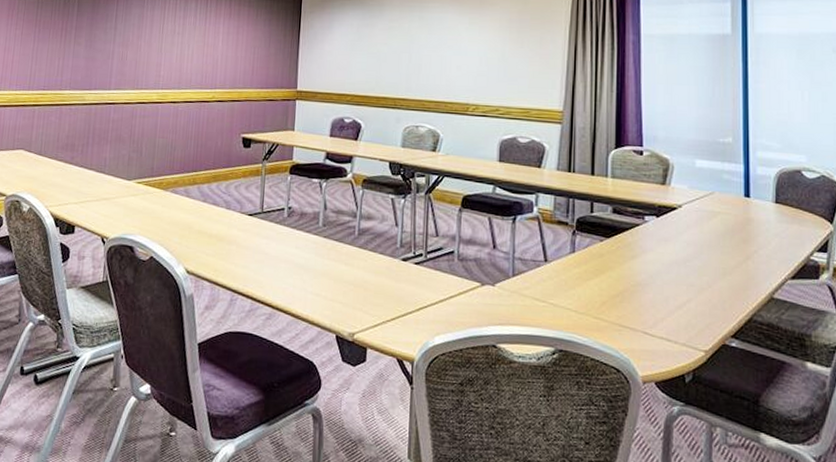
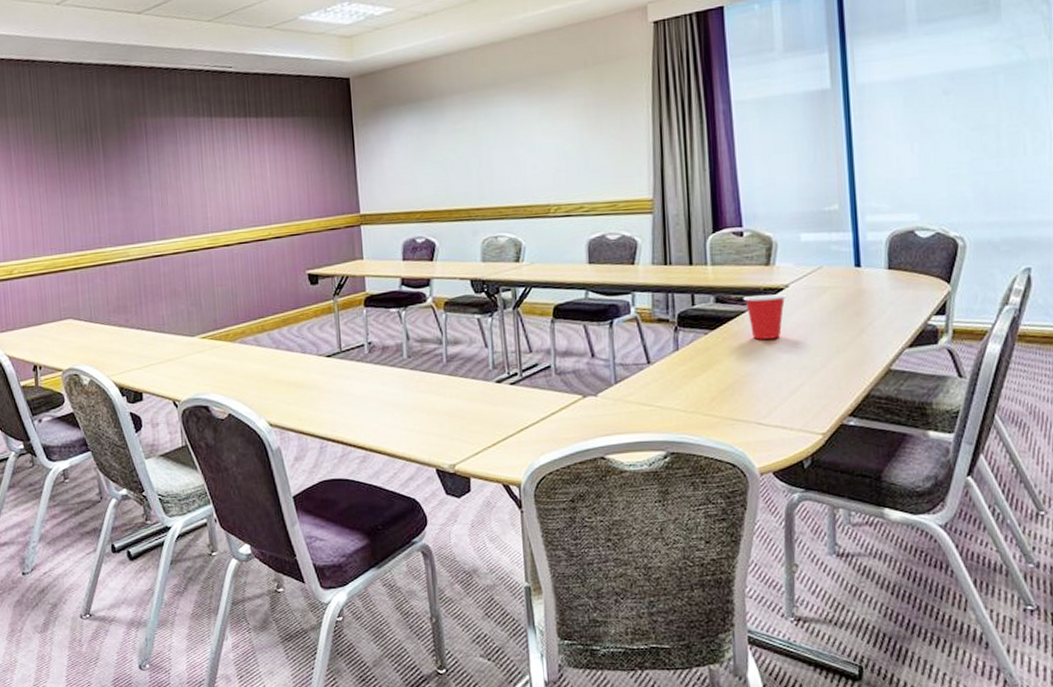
cup: none [638,211,680,254] -> present [743,294,787,340]

